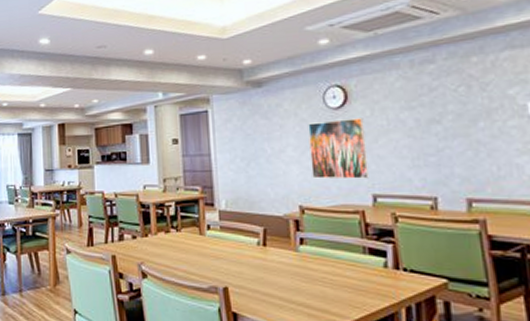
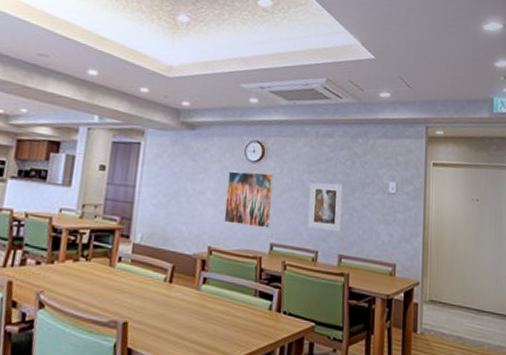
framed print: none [412,115,465,172] -> present [308,182,343,232]

